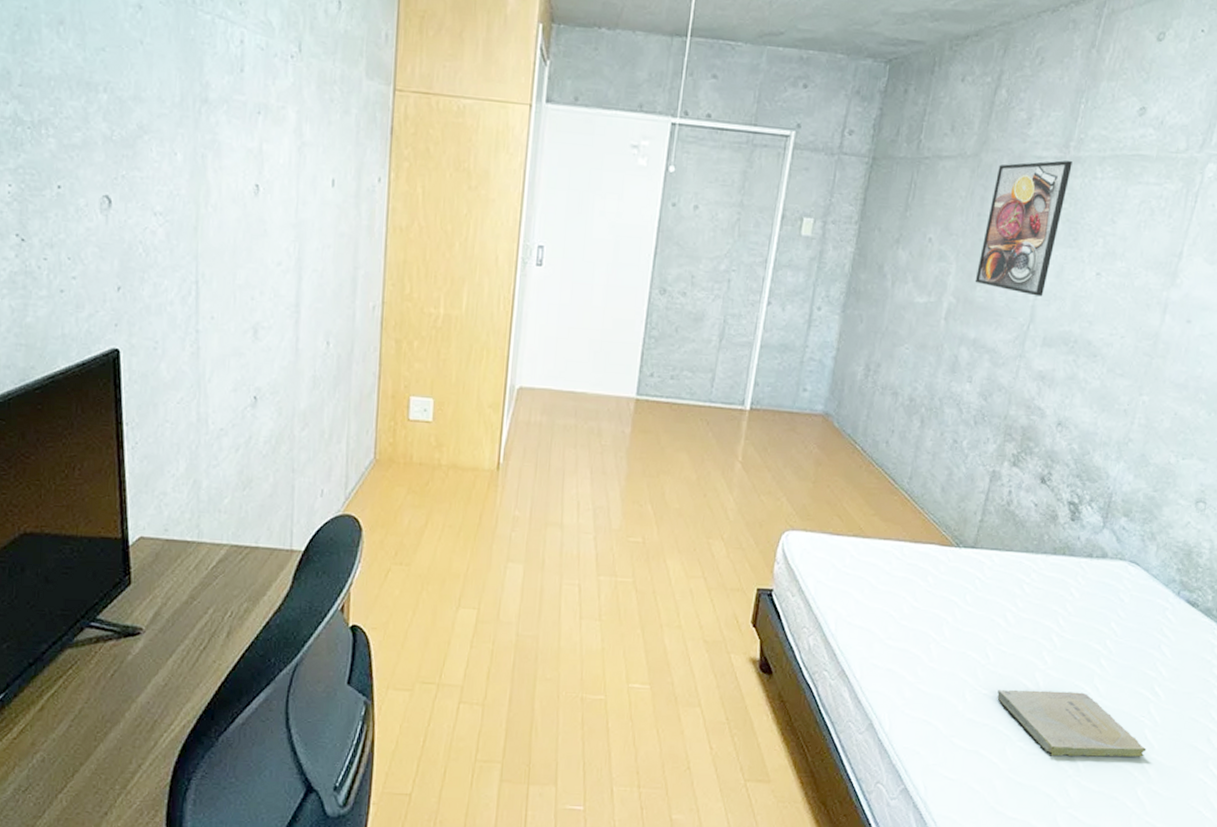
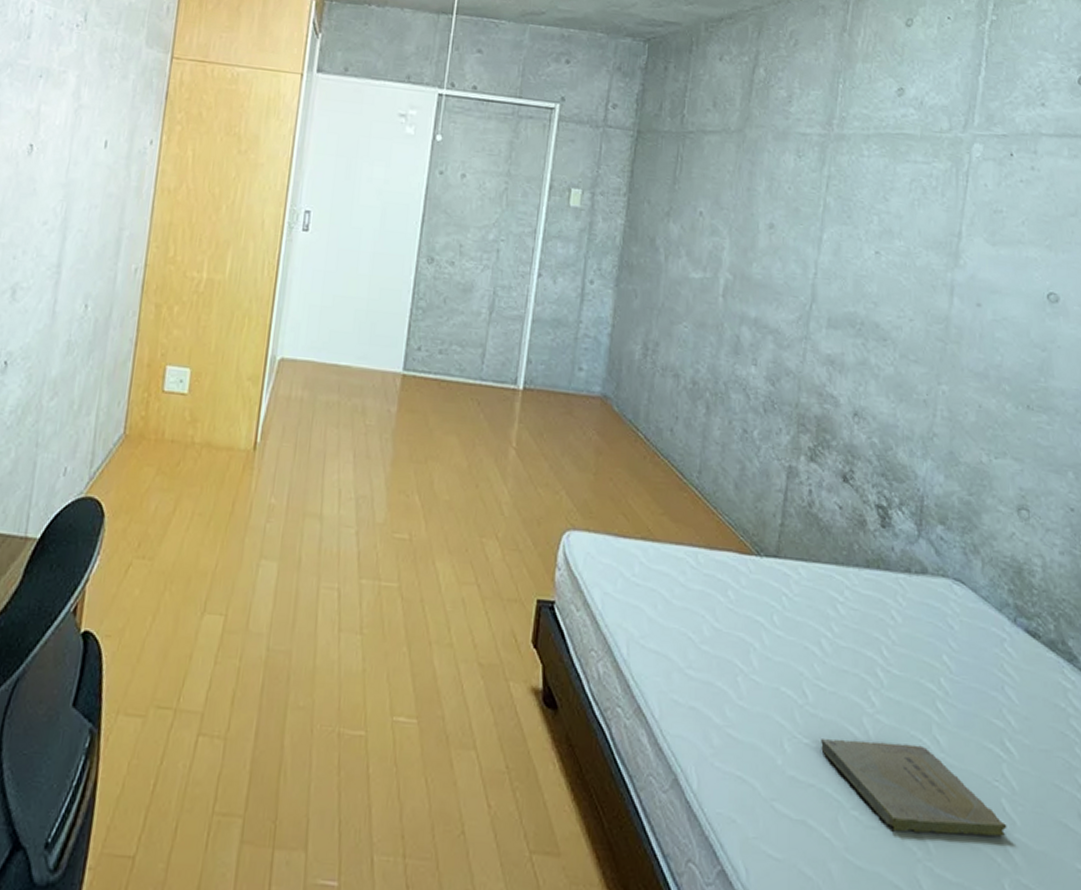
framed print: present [975,160,1073,297] -> none [750,137,837,275]

